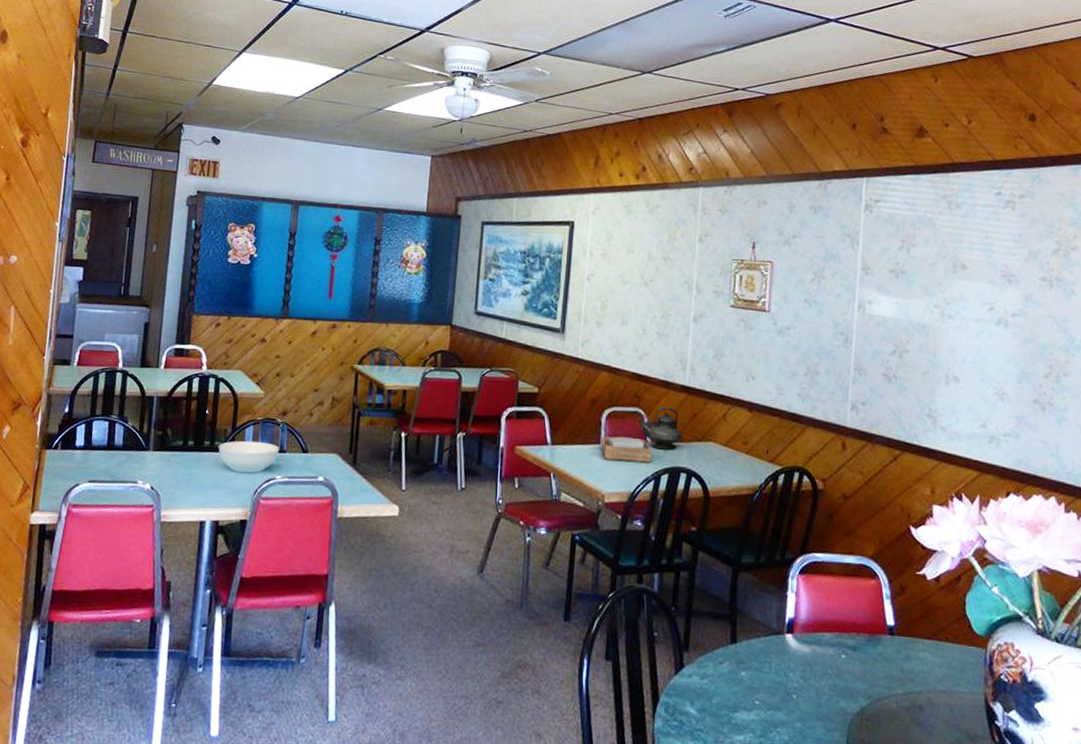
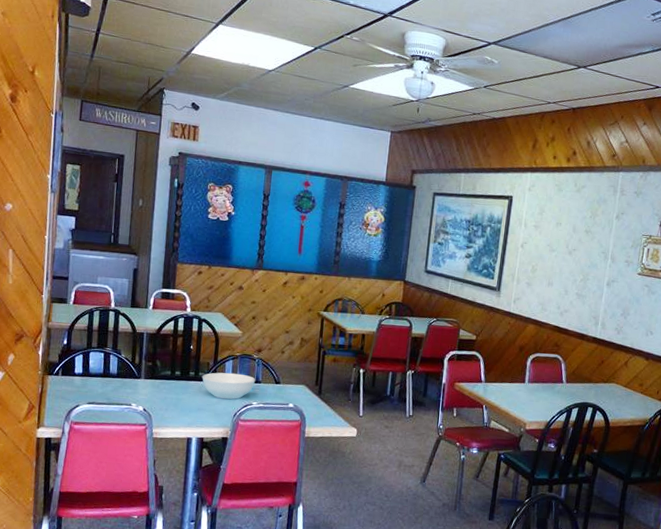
napkin holder: present [600,436,652,463] -> none [525,376,566,399]
teapot: present [637,406,682,451] -> none [556,354,592,390]

